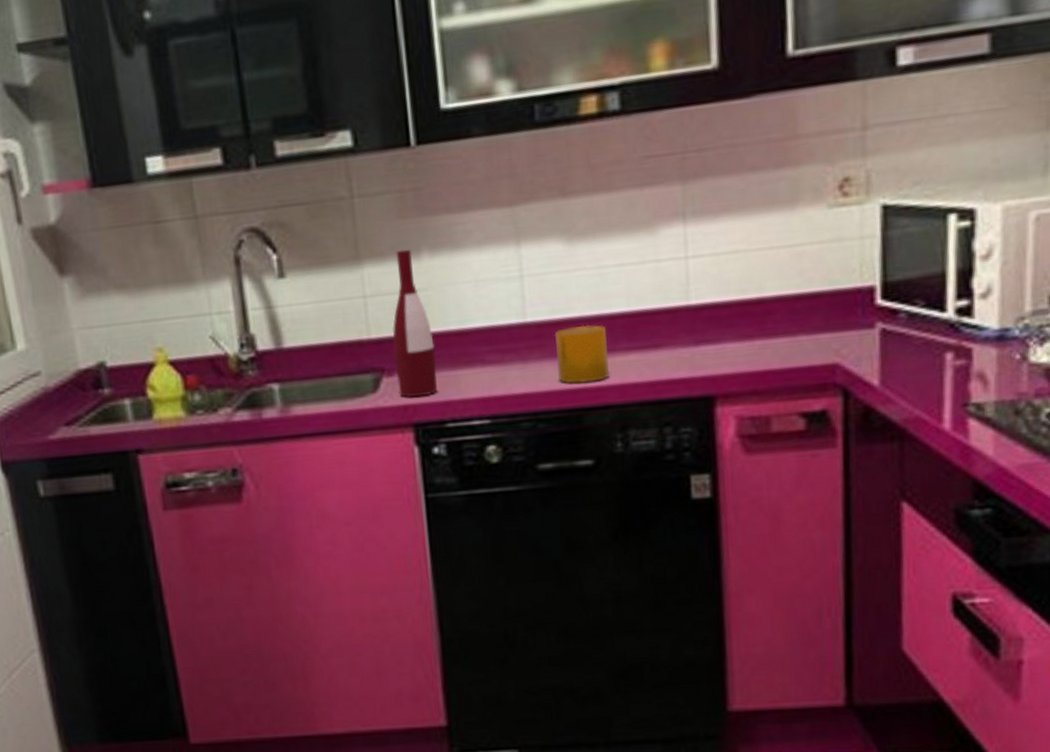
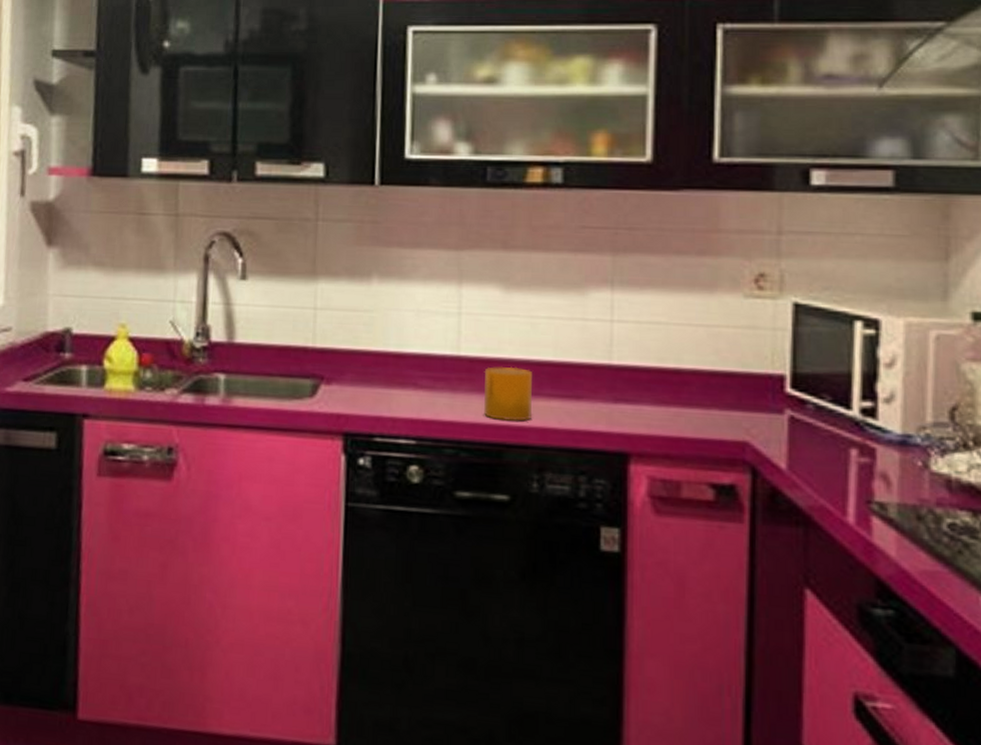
wine bottle: present [393,249,437,397] -> none [333,272,373,408]

